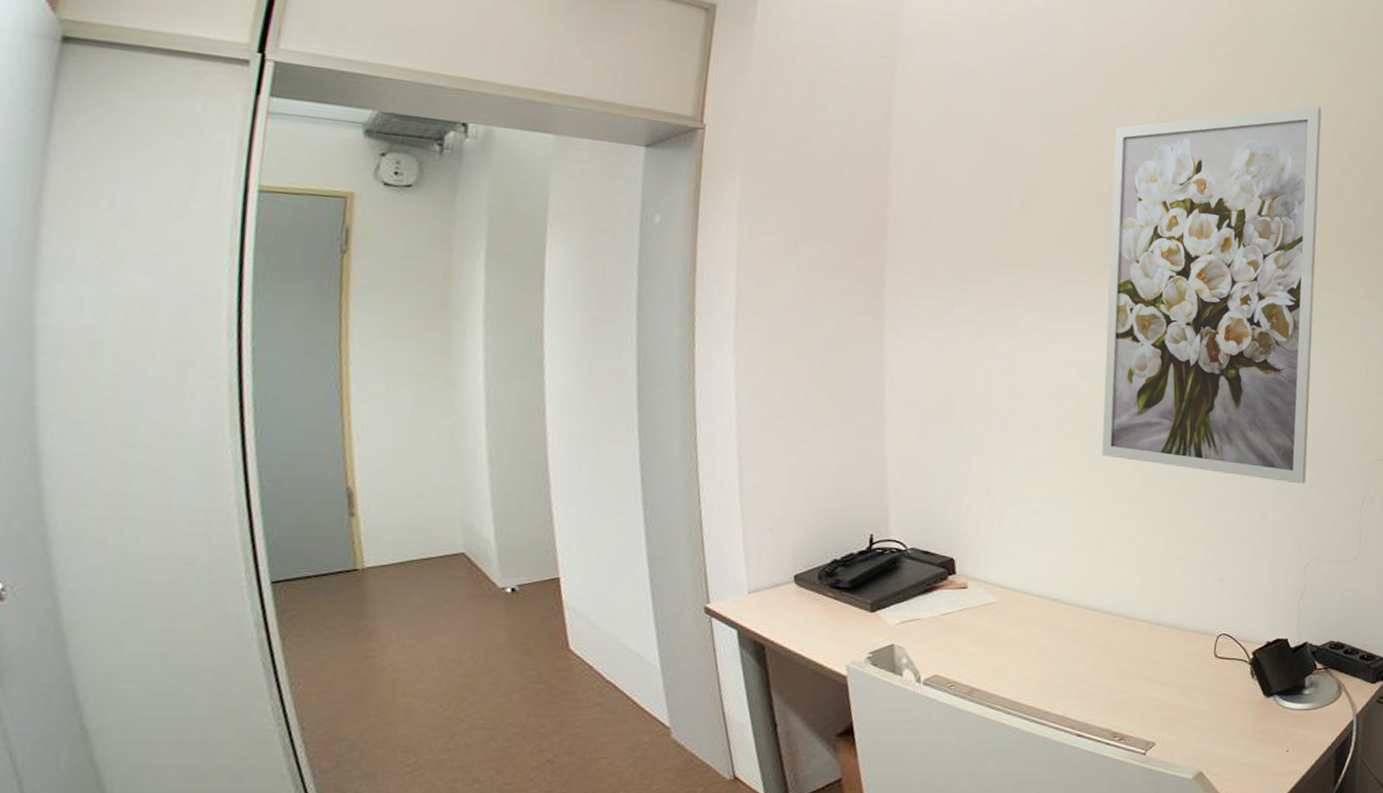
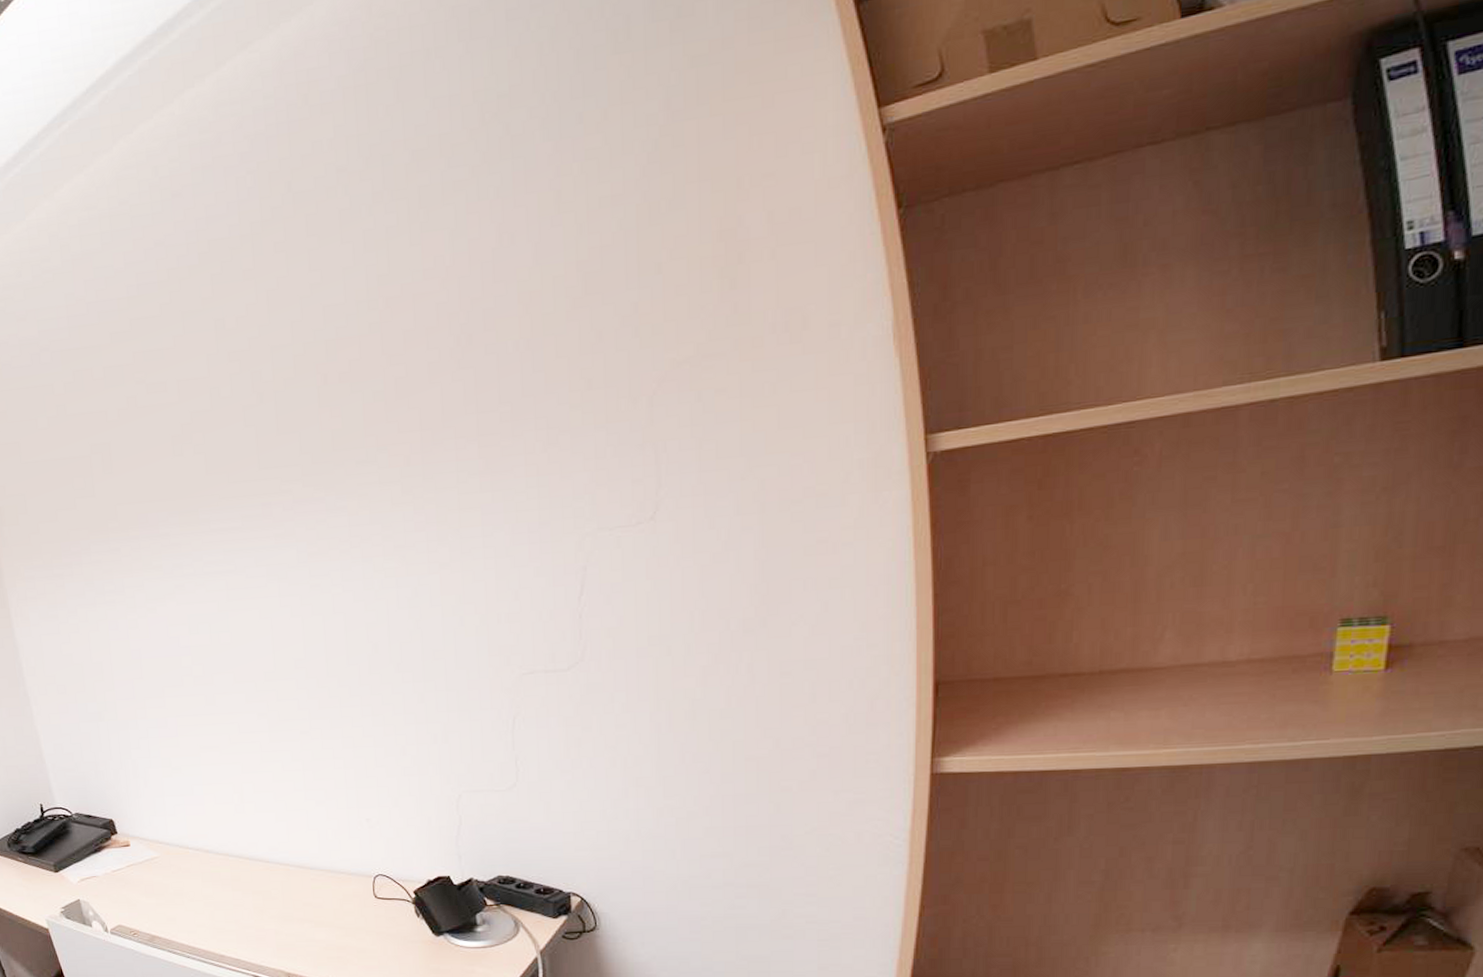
wall art: present [1101,106,1322,484] -> none [175,273,444,712]

